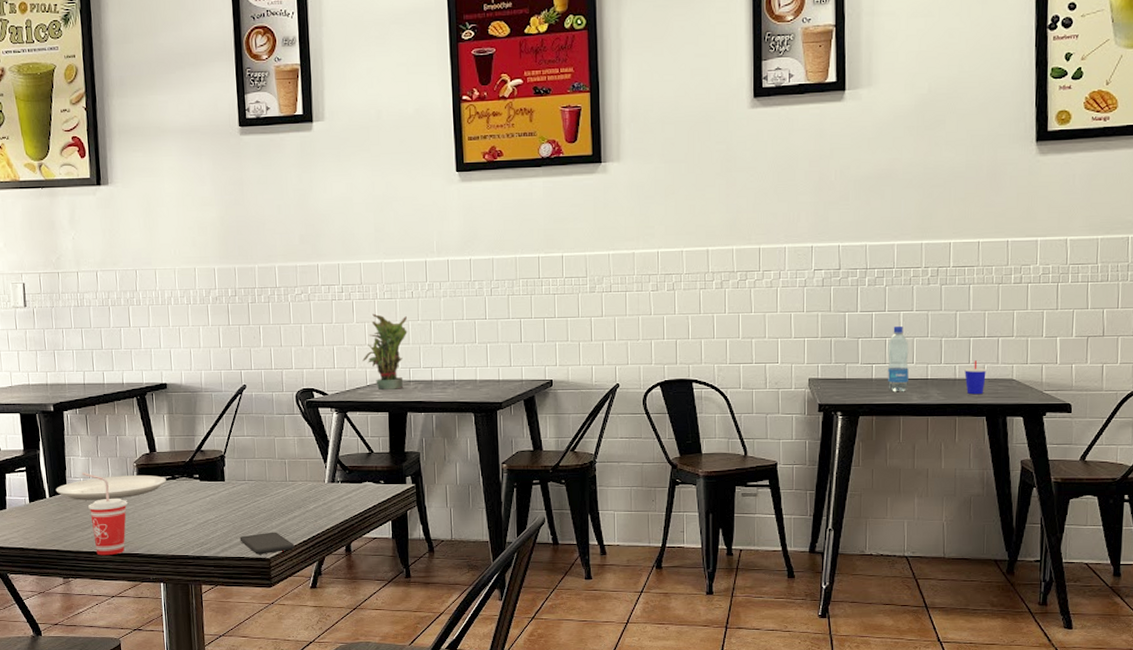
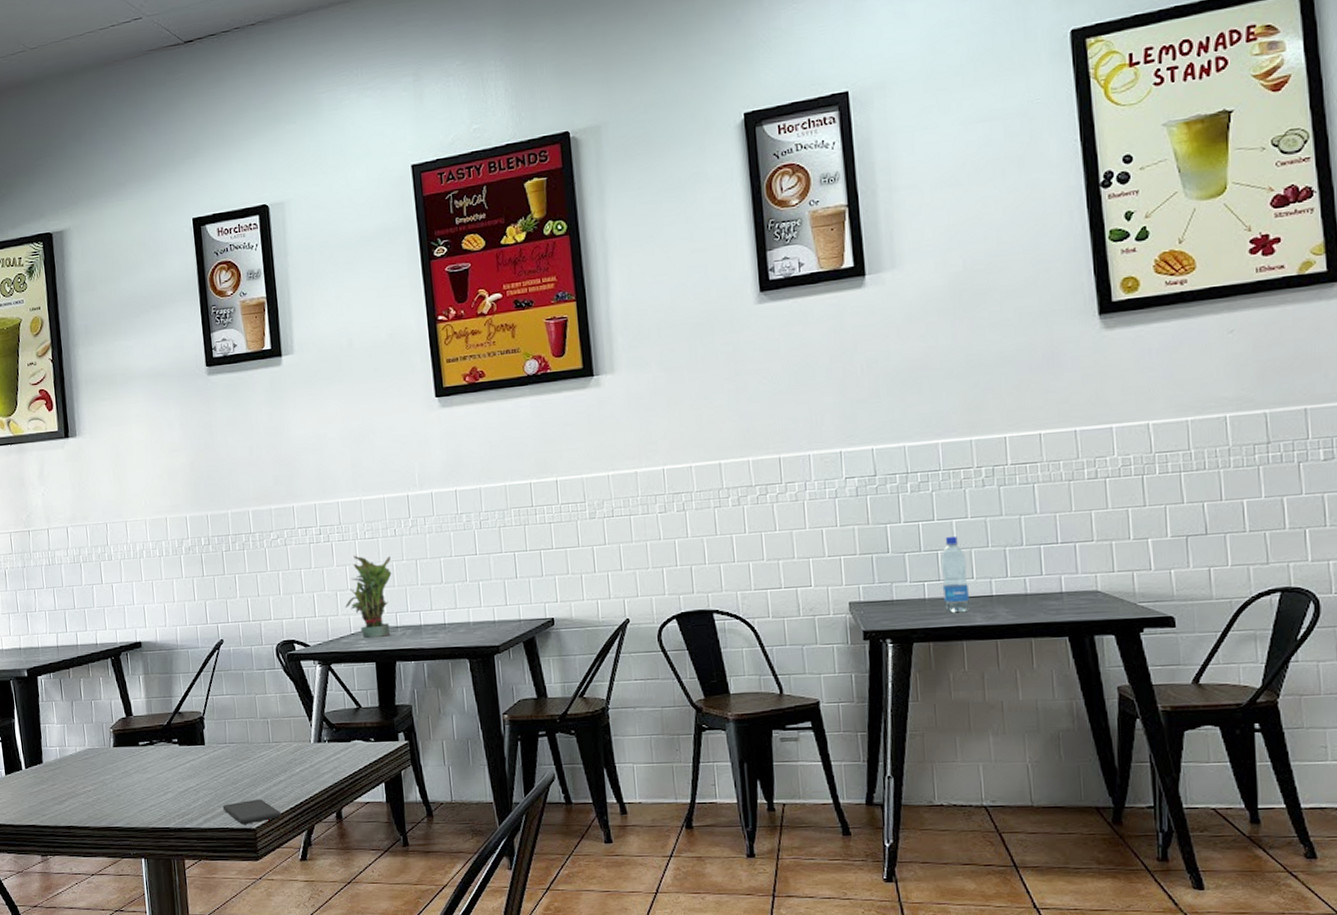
plate: present [55,475,166,500] -> none [31,741,144,771]
beverage cup: present [82,473,128,556] -> none [57,741,105,830]
beverage cup: present [964,360,986,395] -> none [1037,571,1064,612]

